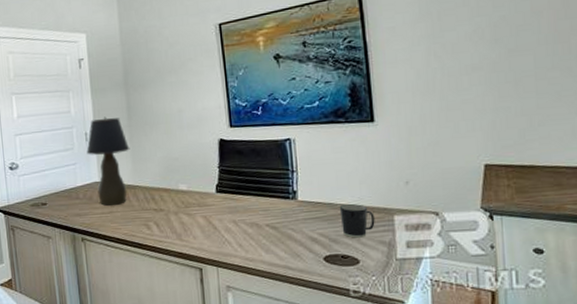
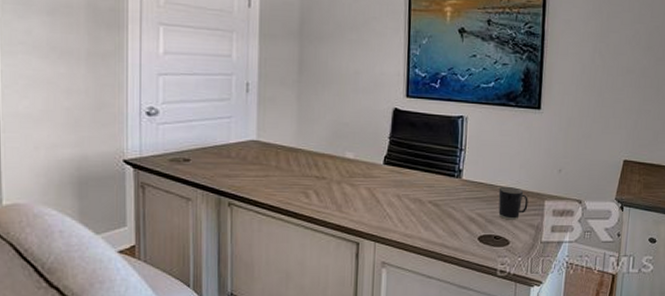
table lamp: present [86,116,130,206] -> none [246,67,297,168]

